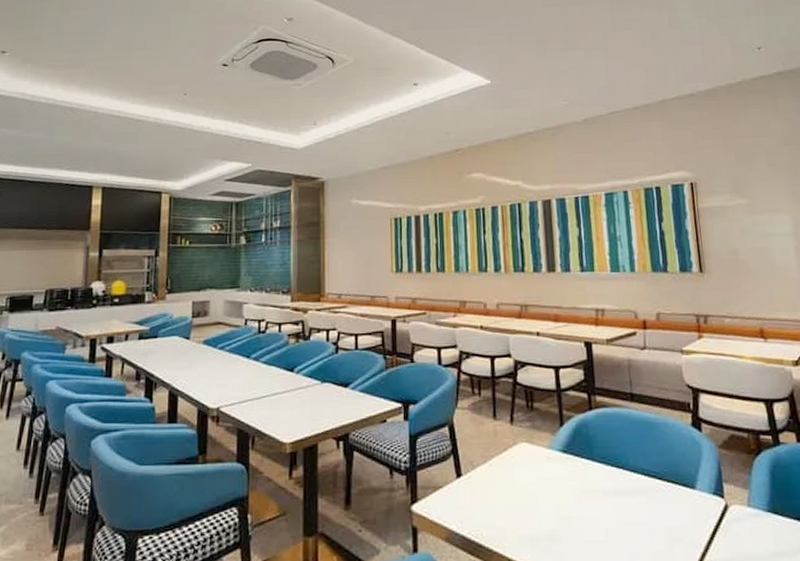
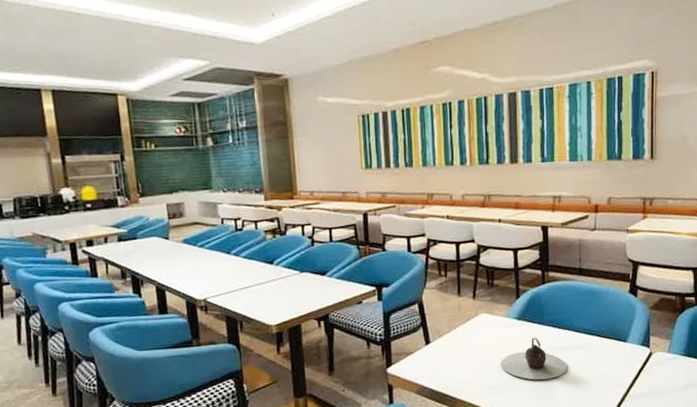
teapot: none [545,476,625,533] -> present [501,337,567,380]

